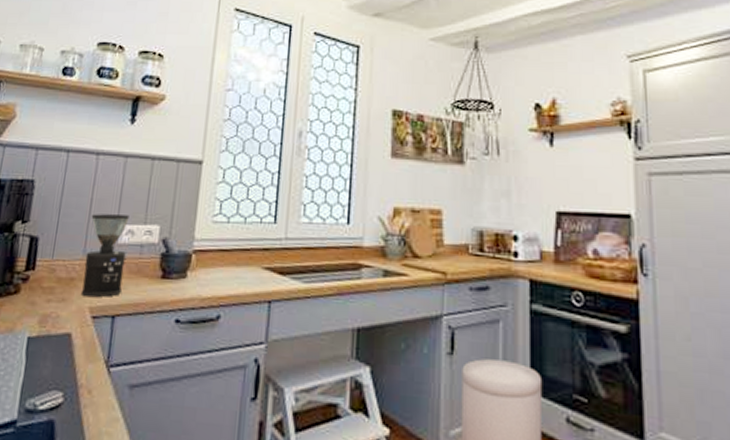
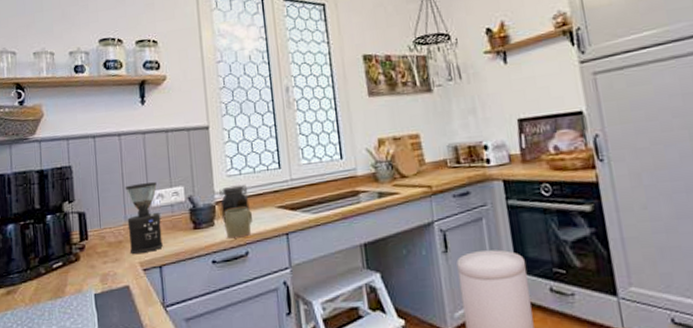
jar: none [196,234,234,278] -> present [219,184,250,224]
mug: none [198,260,234,298] -> present [224,207,253,239]

